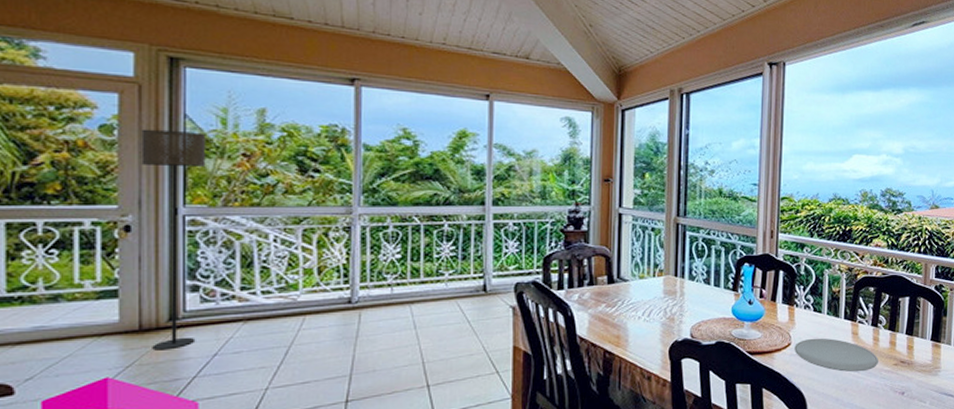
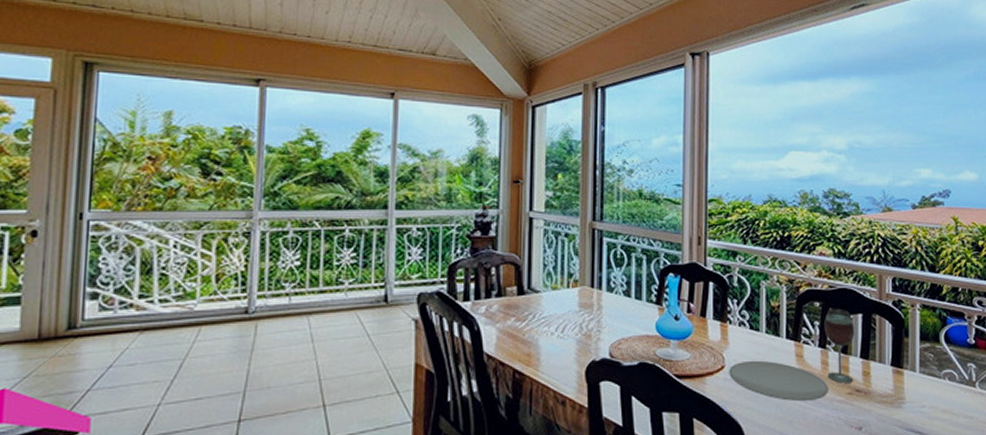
floor lamp: present [141,129,206,351] -> none [49,133,115,361]
wineglass: none [877,292,902,356] -> present [824,308,855,383]

